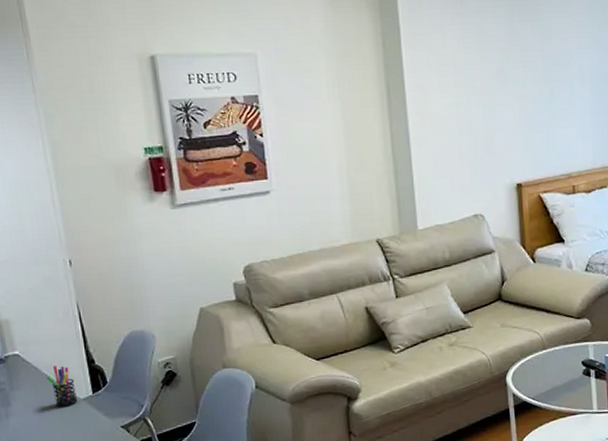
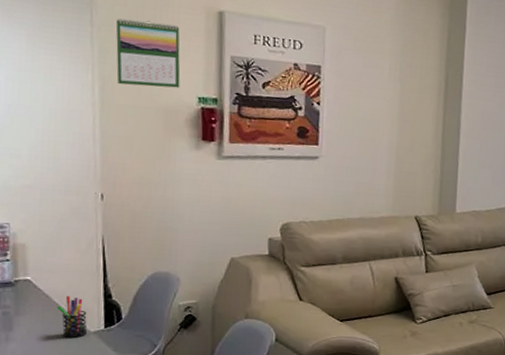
calendar: none [55,78,125,146] -> present [115,18,180,89]

